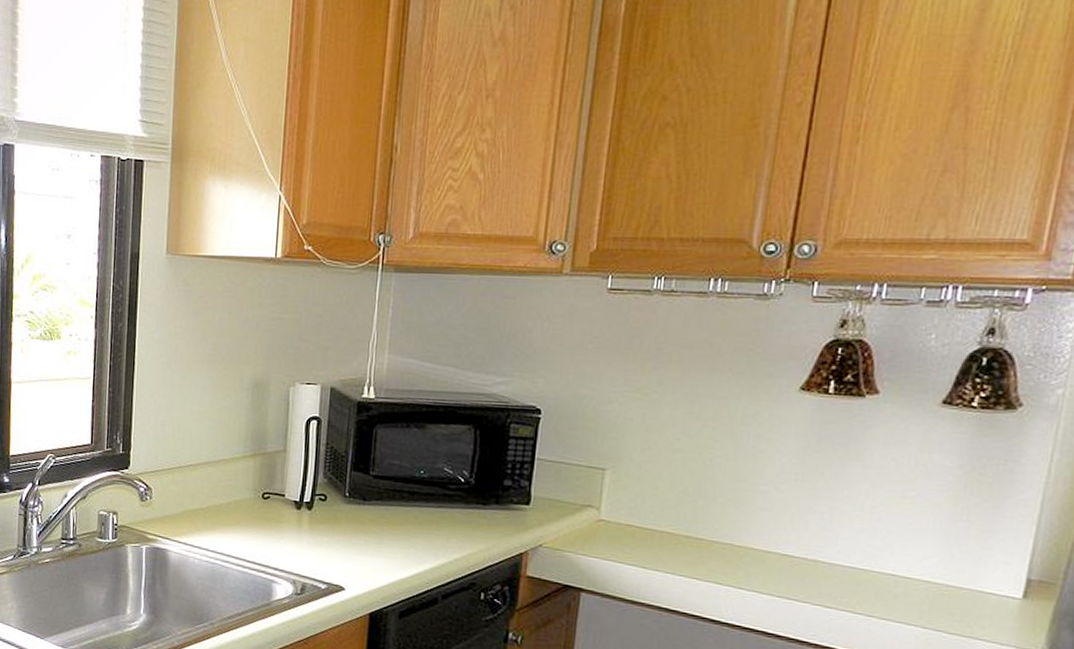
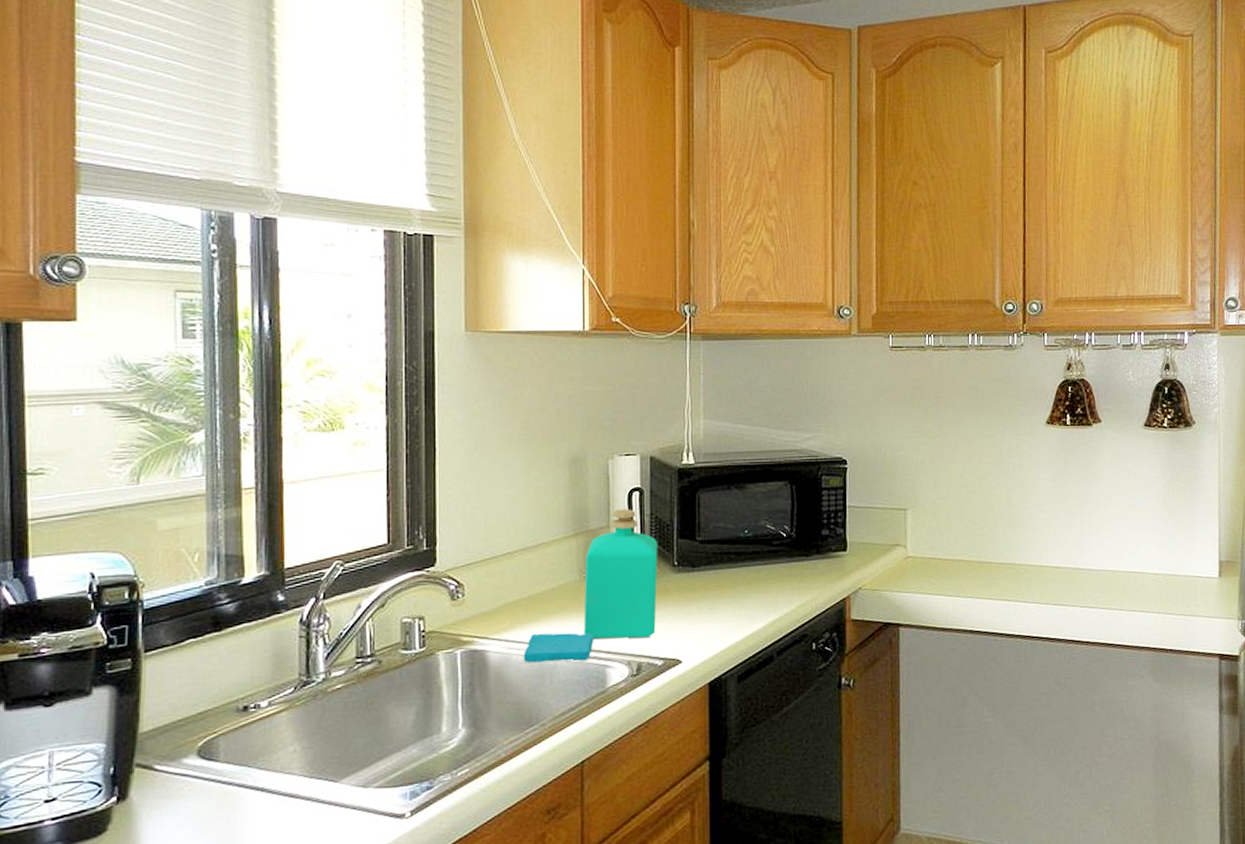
sponge: none [199,541,264,573] -> present [523,632,594,663]
soap bottle: none [254,435,331,561] -> present [584,509,658,639]

